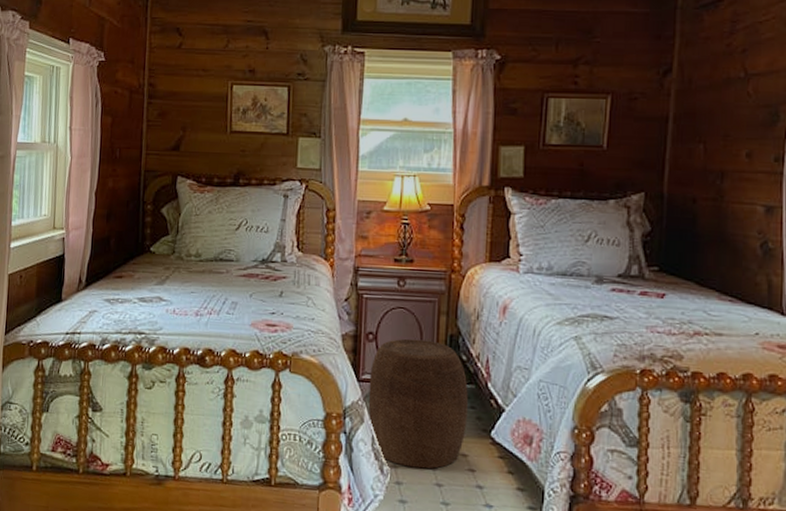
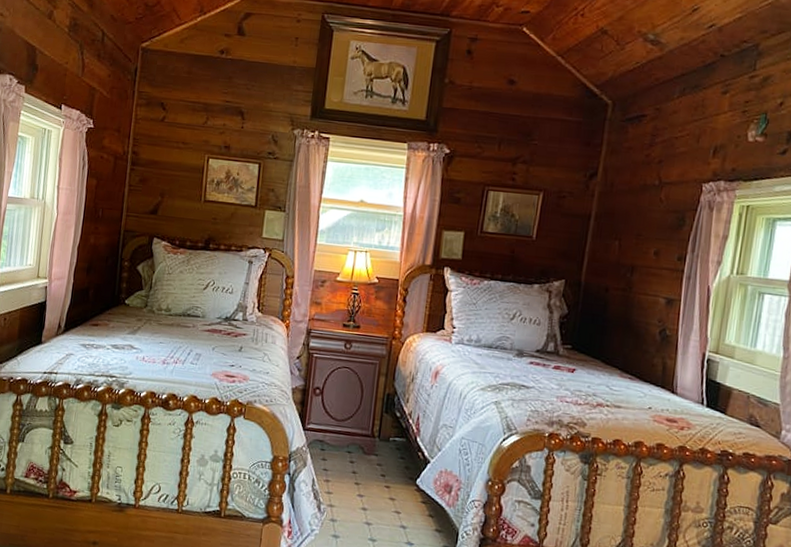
stool: present [368,338,468,469] -> none [311,394,400,509]

